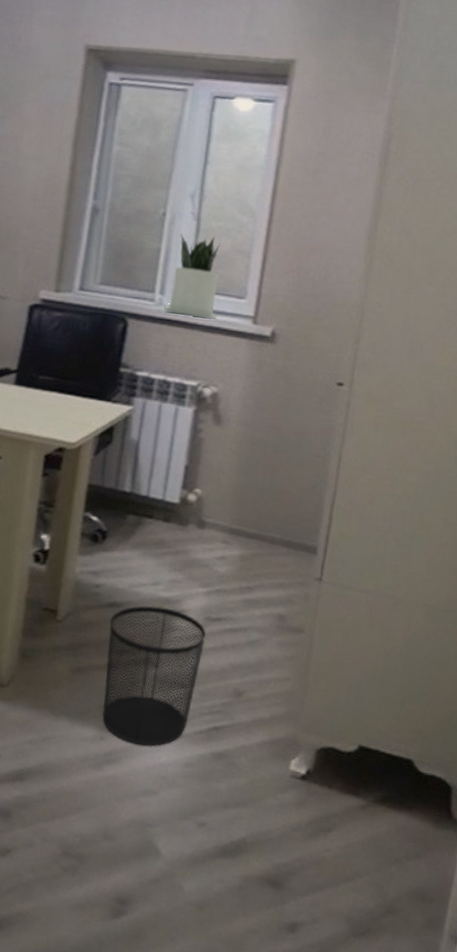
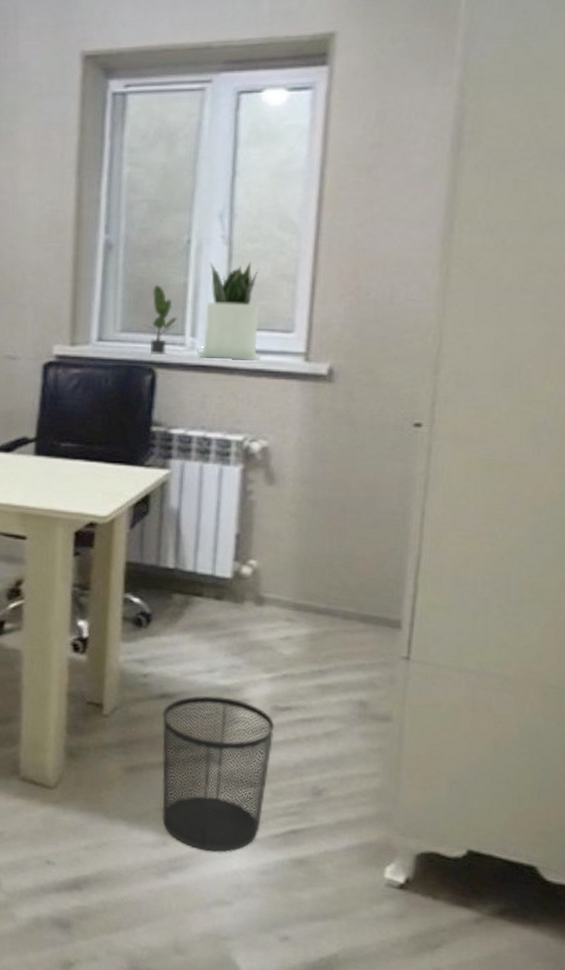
potted plant: none [122,247,150,308] -> present [145,284,177,356]

